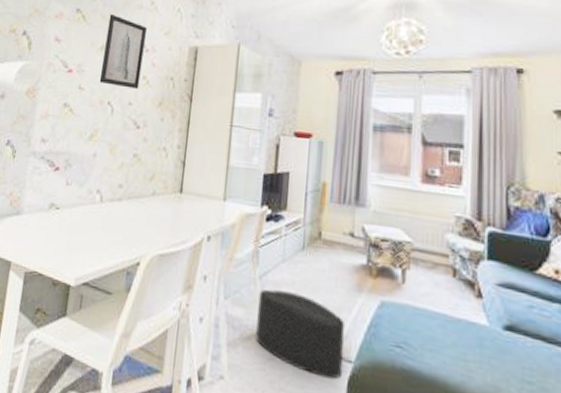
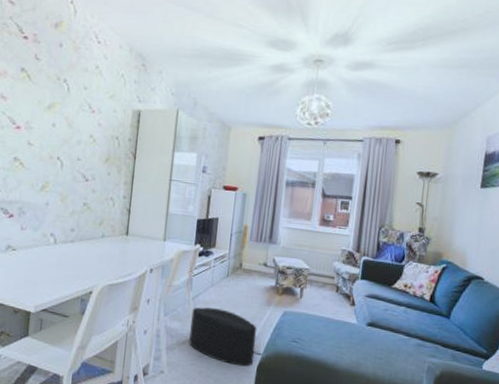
wall art: present [99,14,147,89] -> none [48,76,92,146]

